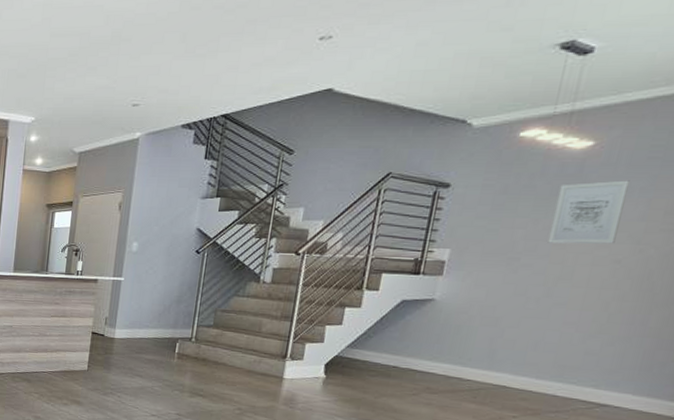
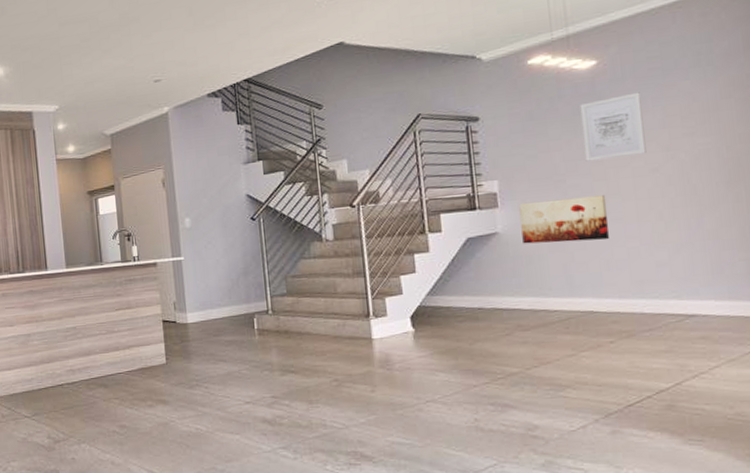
wall art: none [456,274,557,322] -> present [519,195,609,244]

